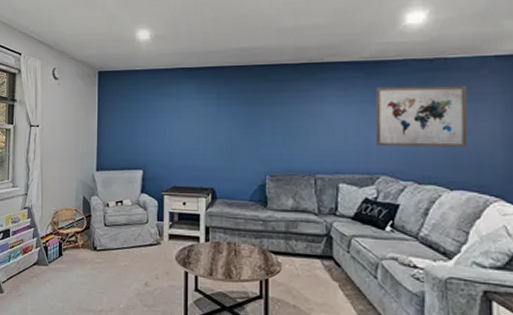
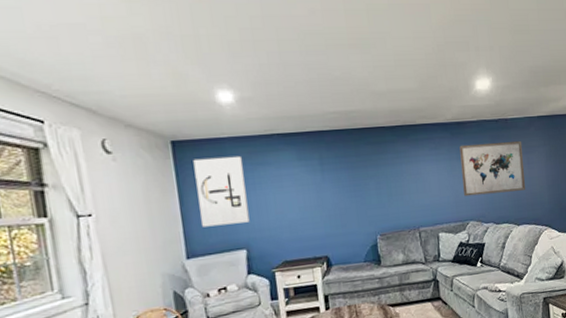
wall art: none [111,86,150,146] -> present [193,156,250,227]

